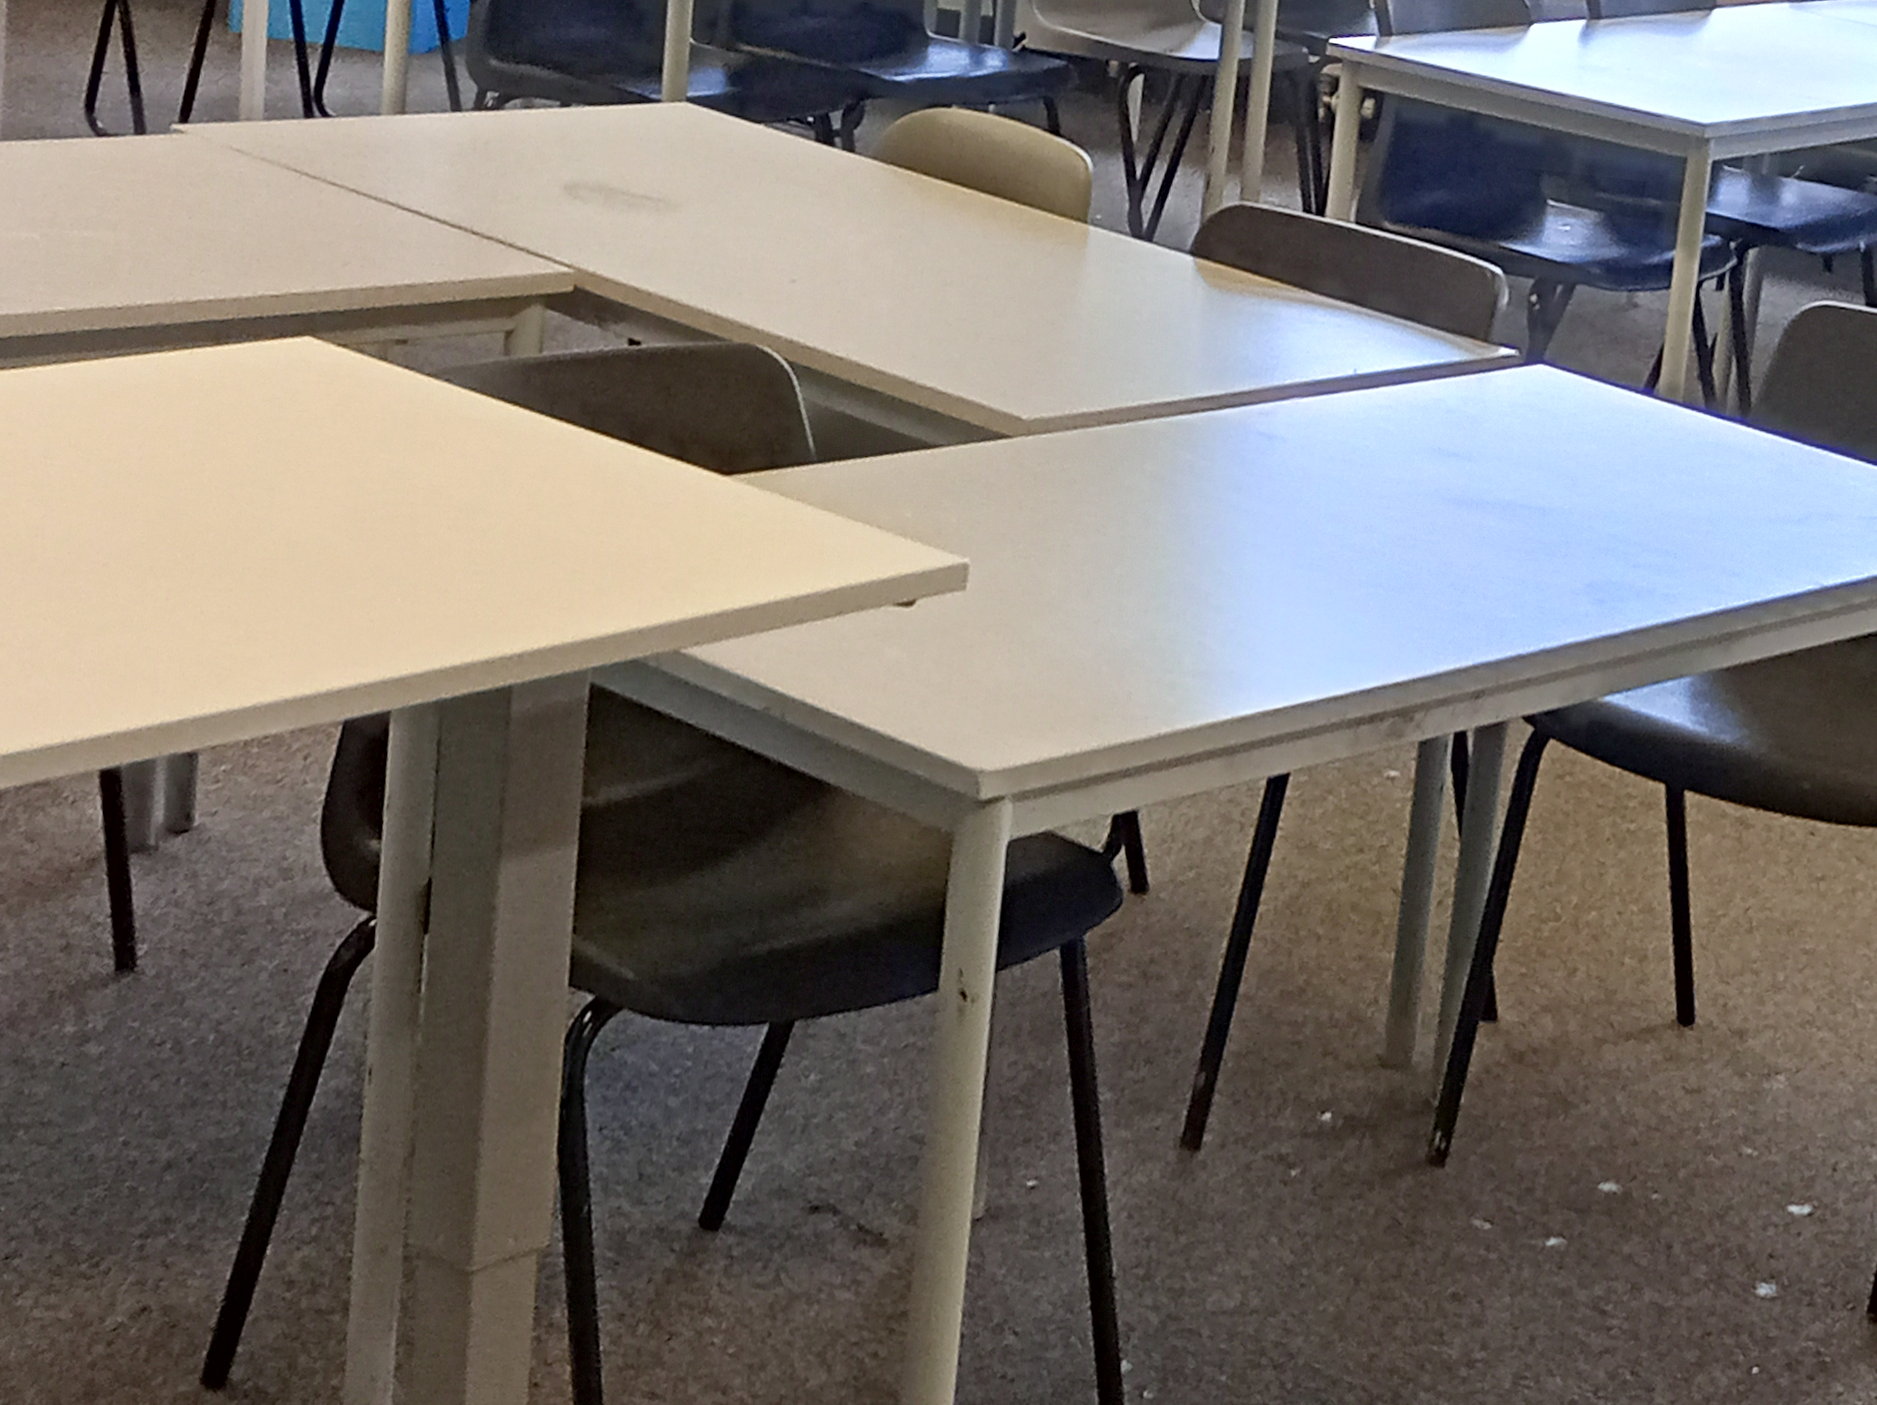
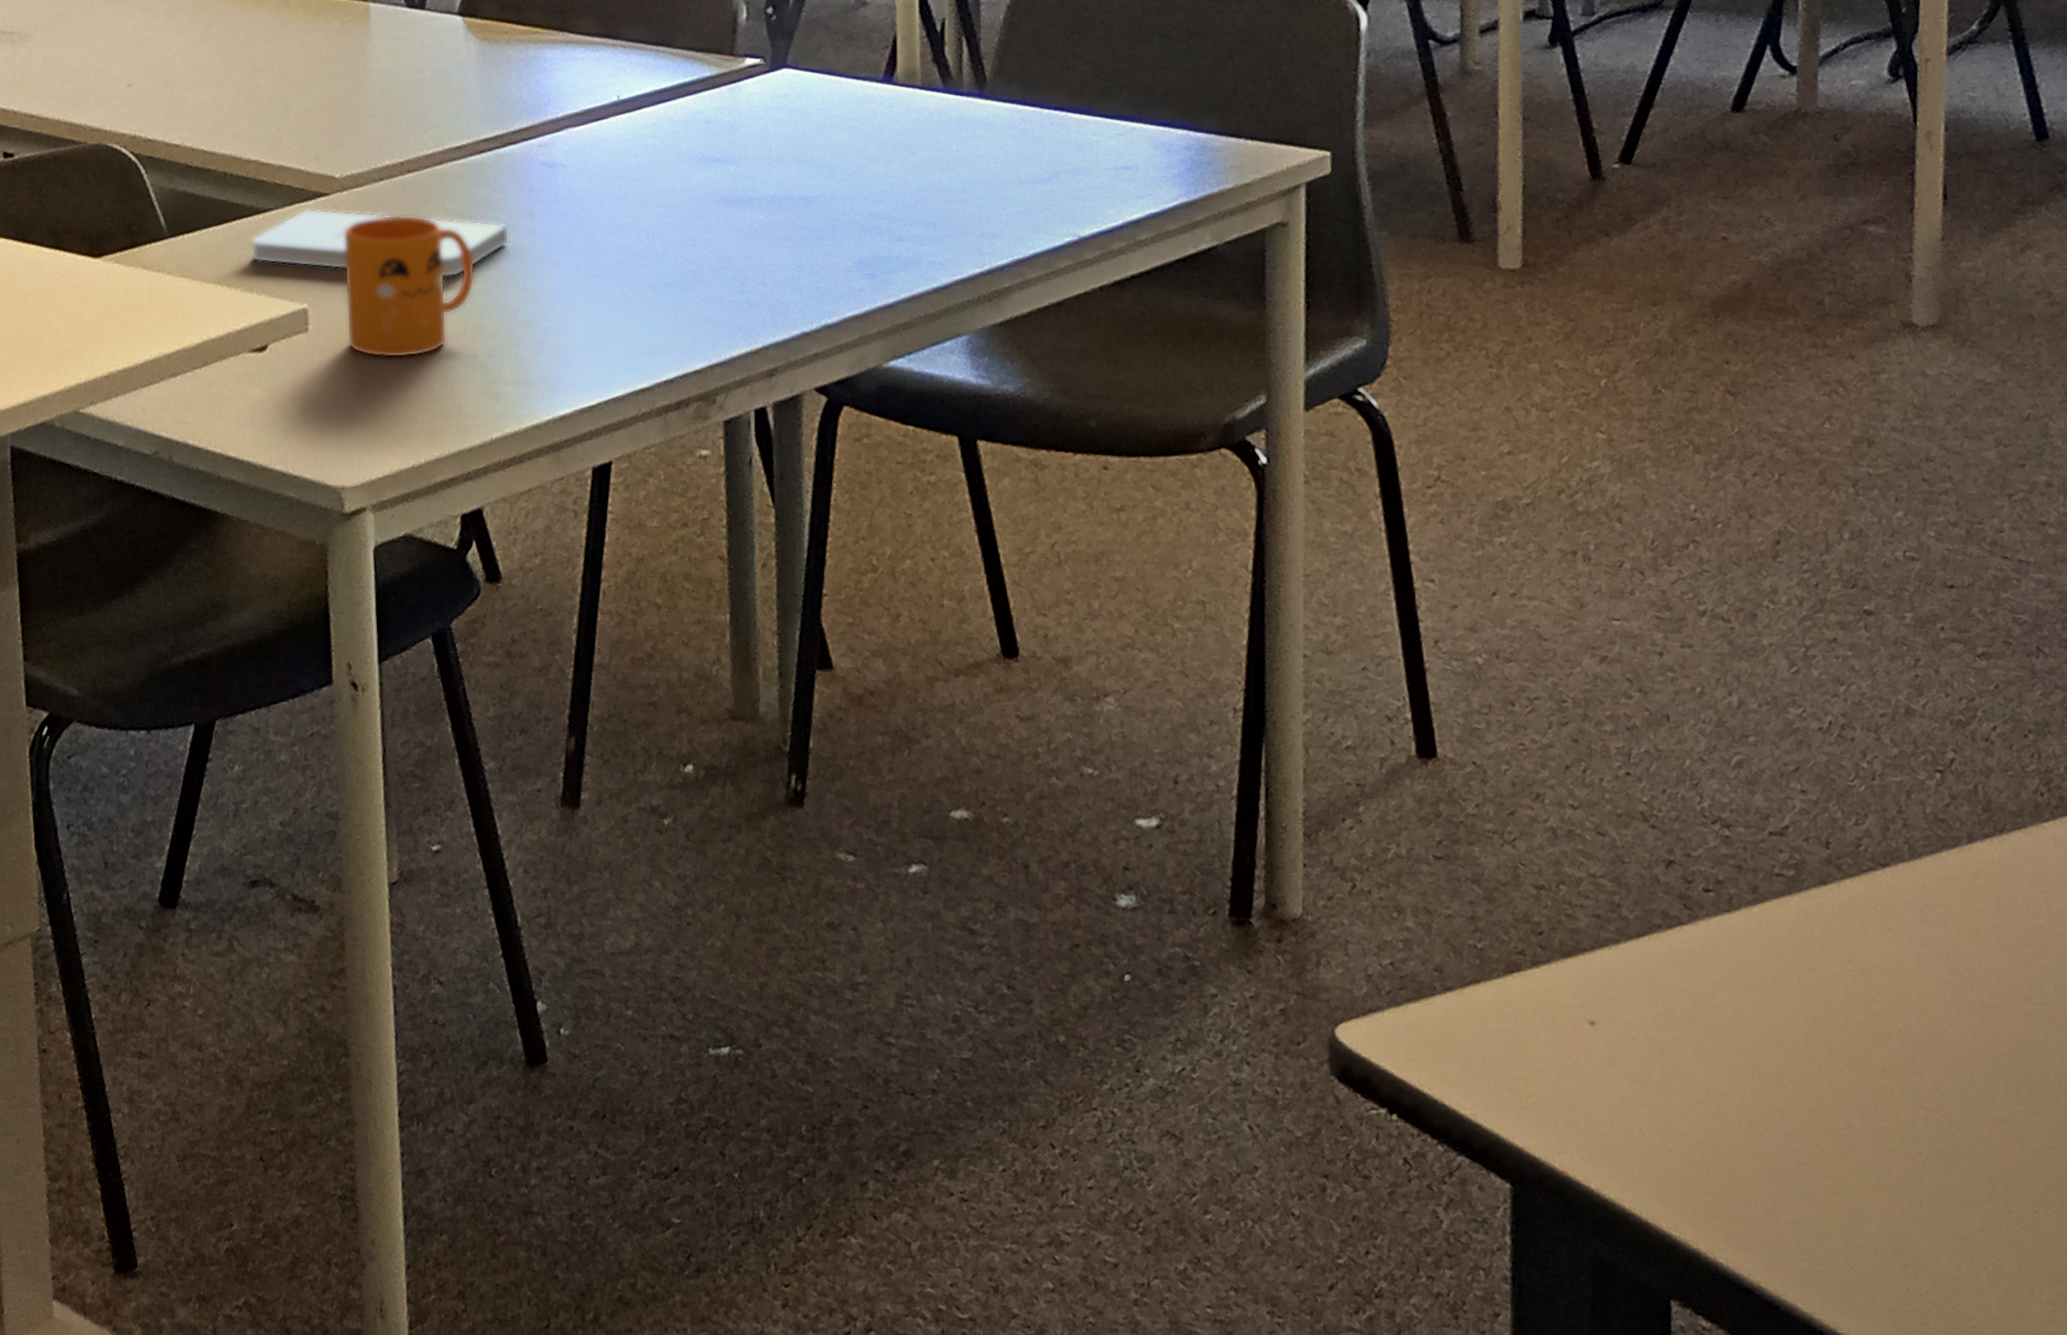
notepad: none [910,450,1213,549] -> present [250,209,509,278]
mug: none [1009,469,1168,633] -> present [344,214,476,358]

